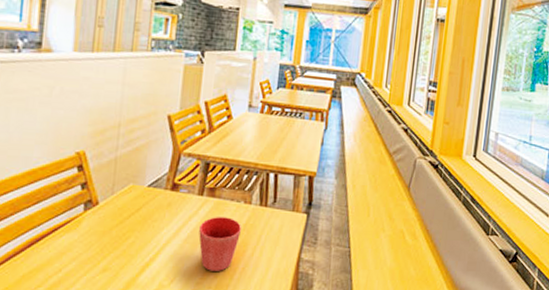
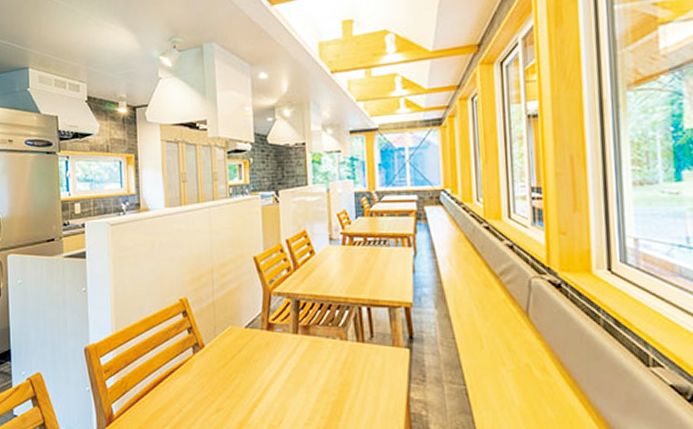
flower pot: present [198,217,242,271] -> none [299,355,342,412]

